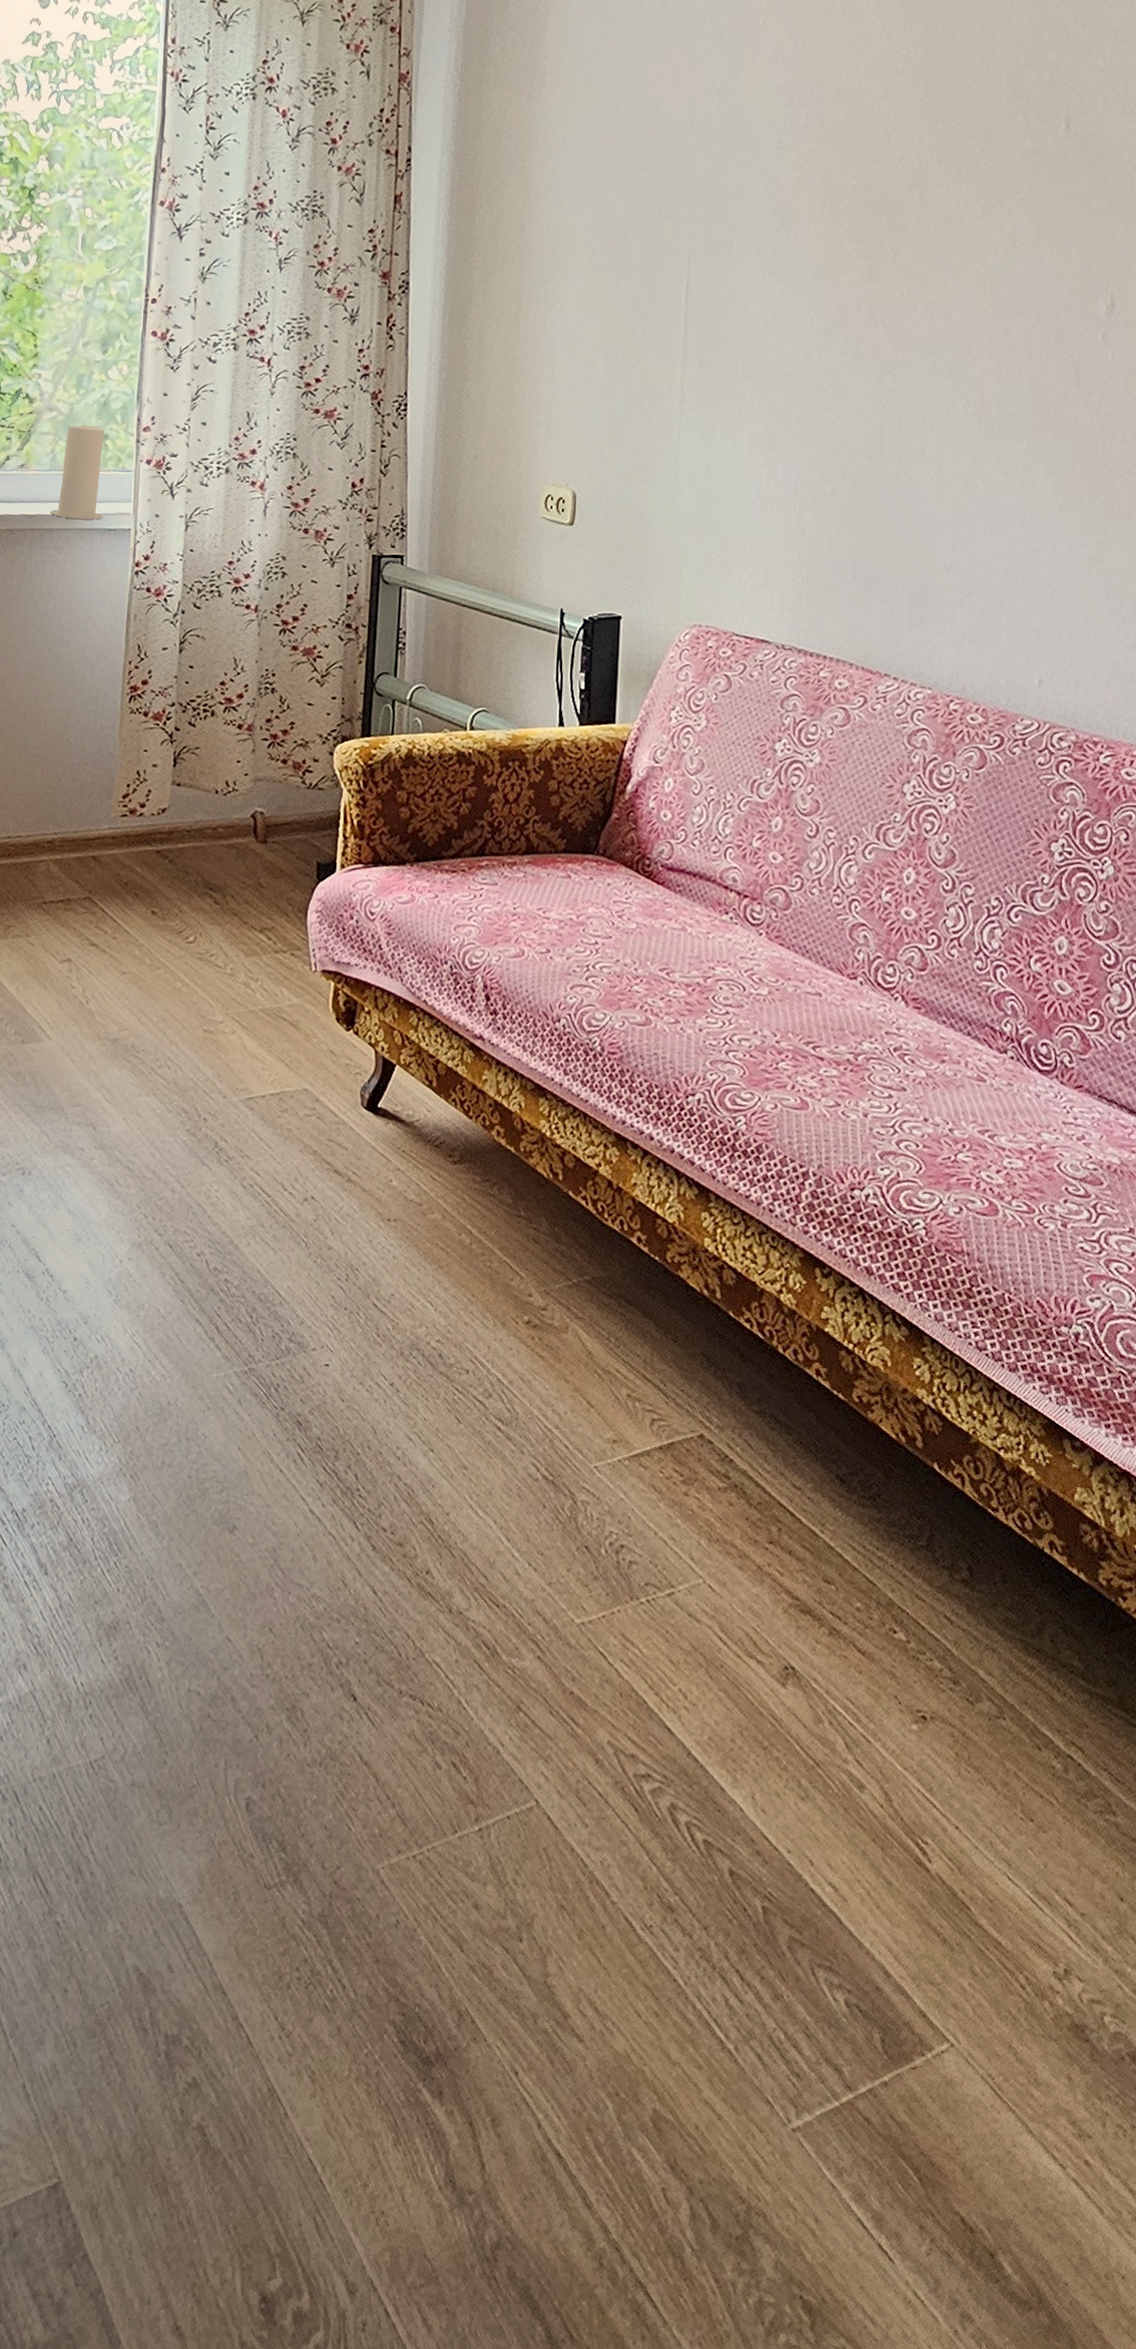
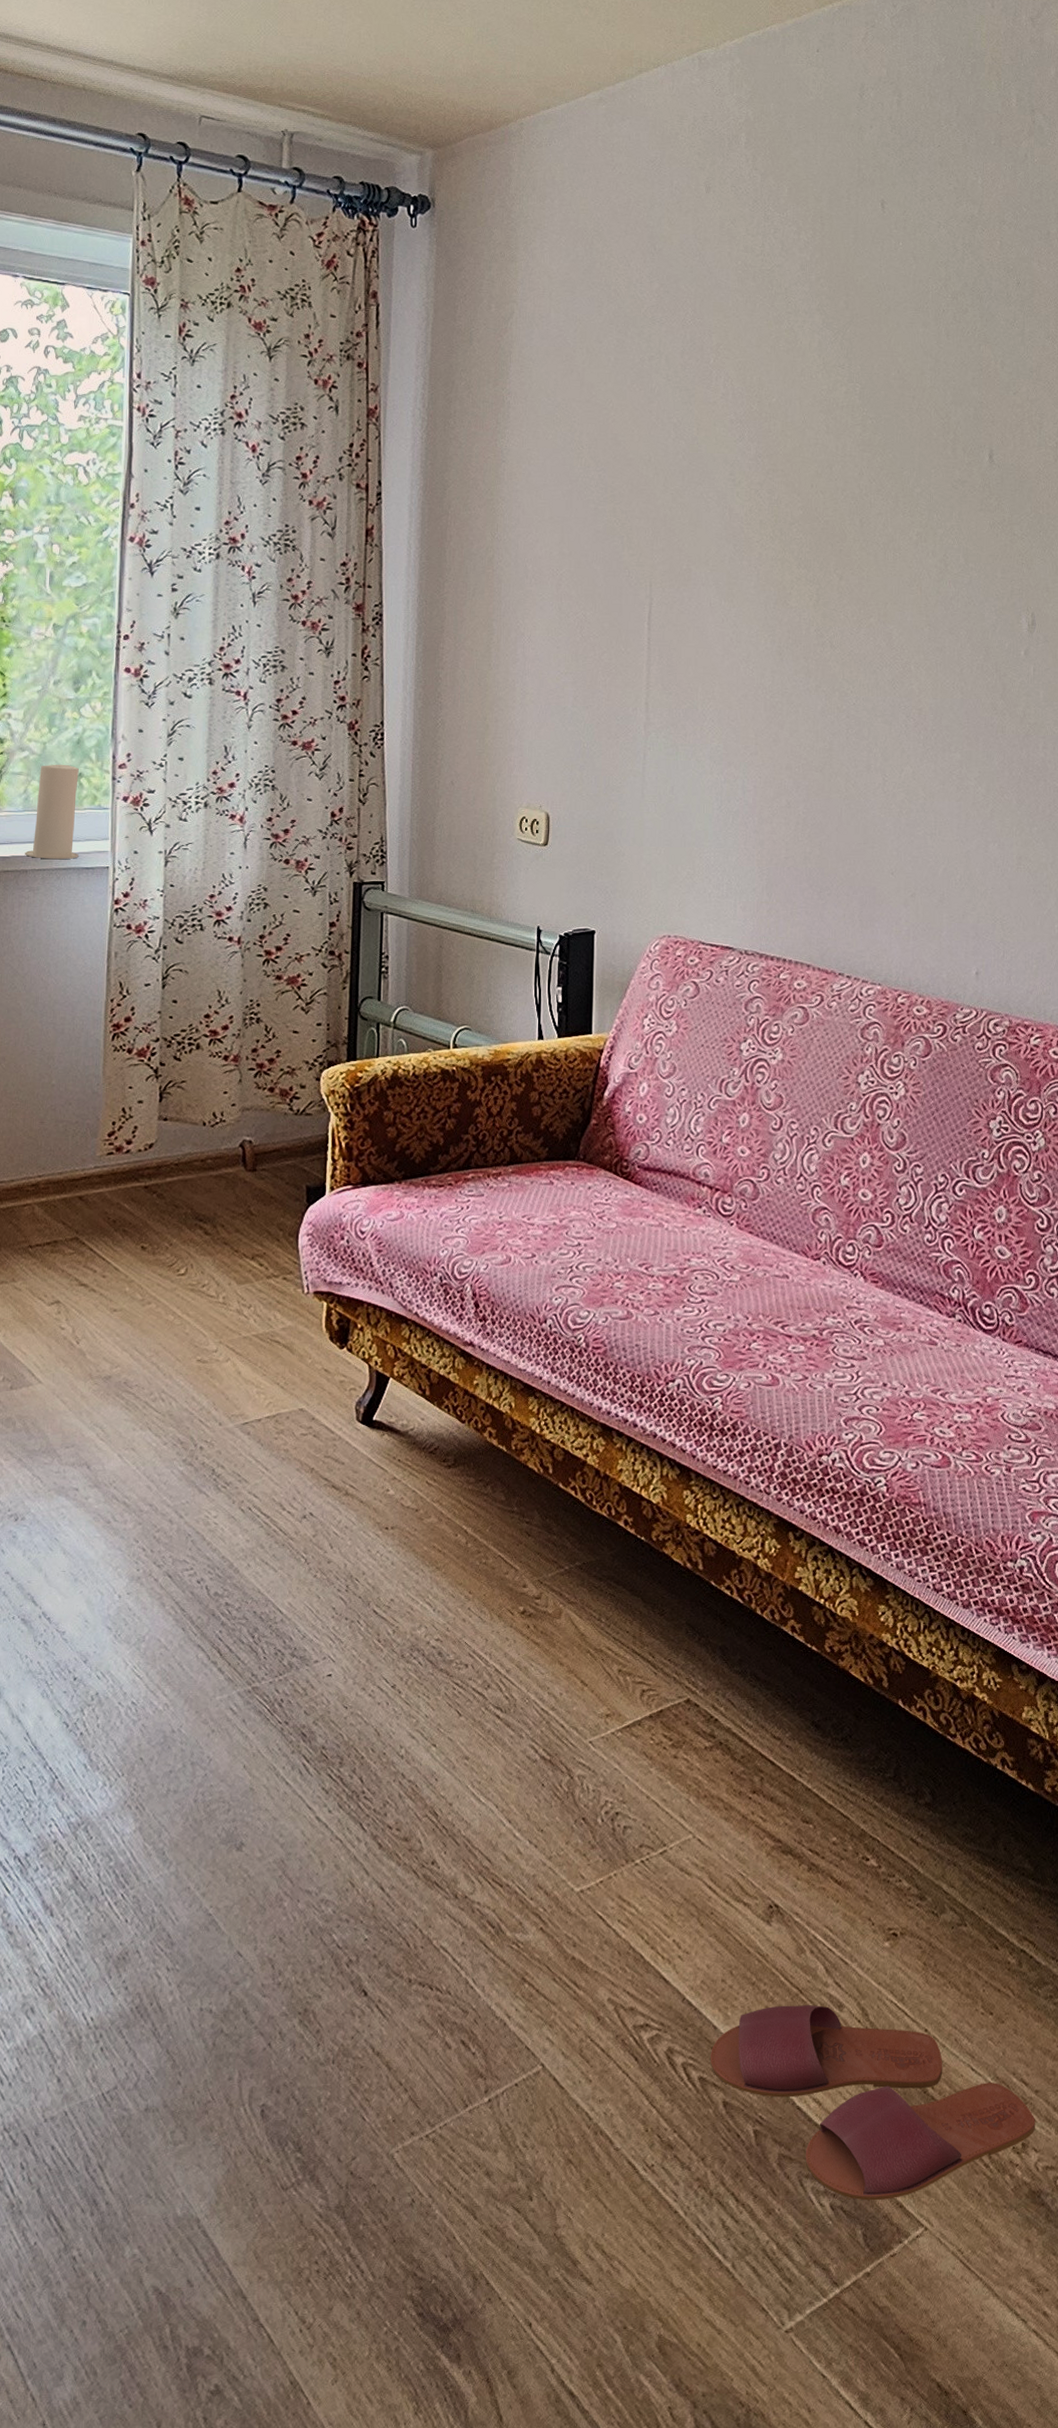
slippers: none [716,1775,1080,2006] -> present [711,2005,1035,2201]

